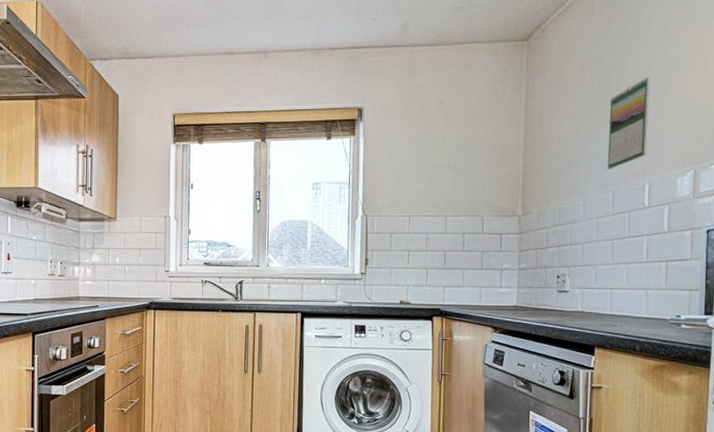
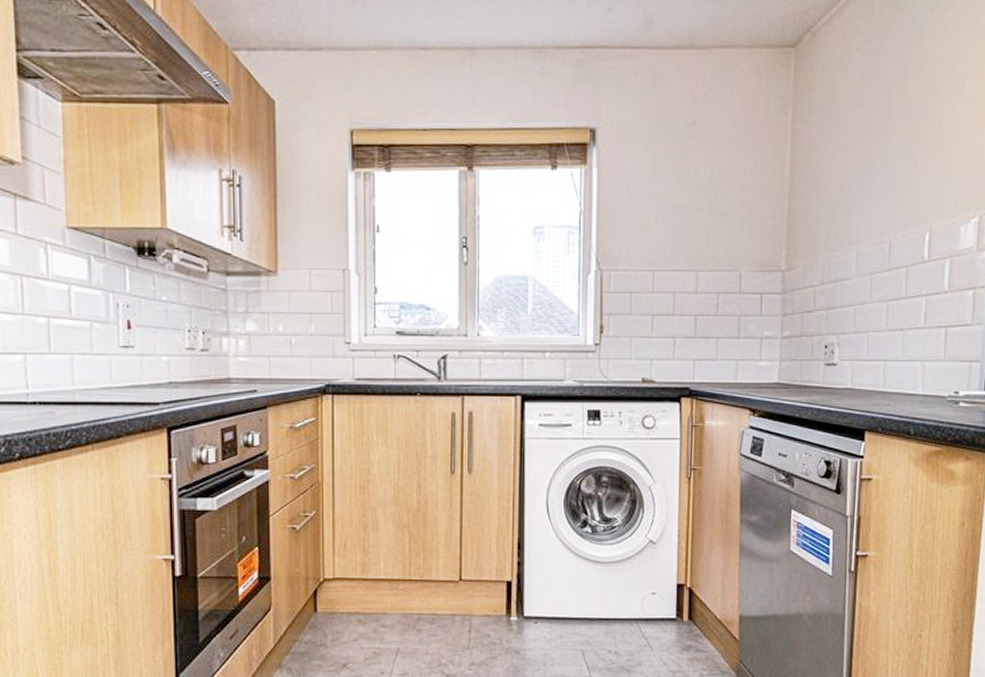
calendar: present [607,77,650,169] -> none [883,99,934,214]

